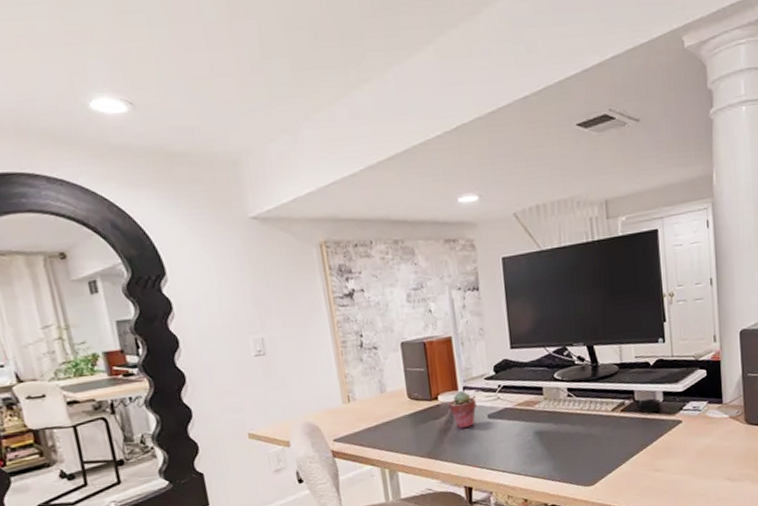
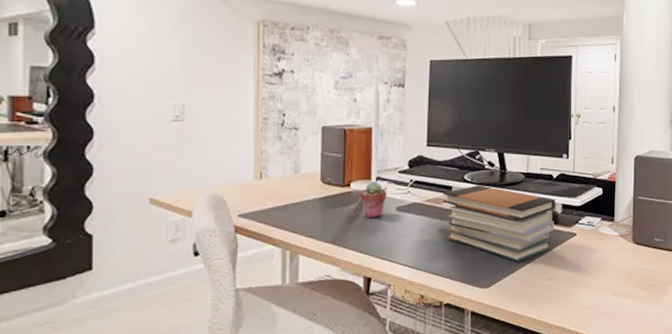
book stack: none [533,381,657,457] -> present [442,185,555,262]

